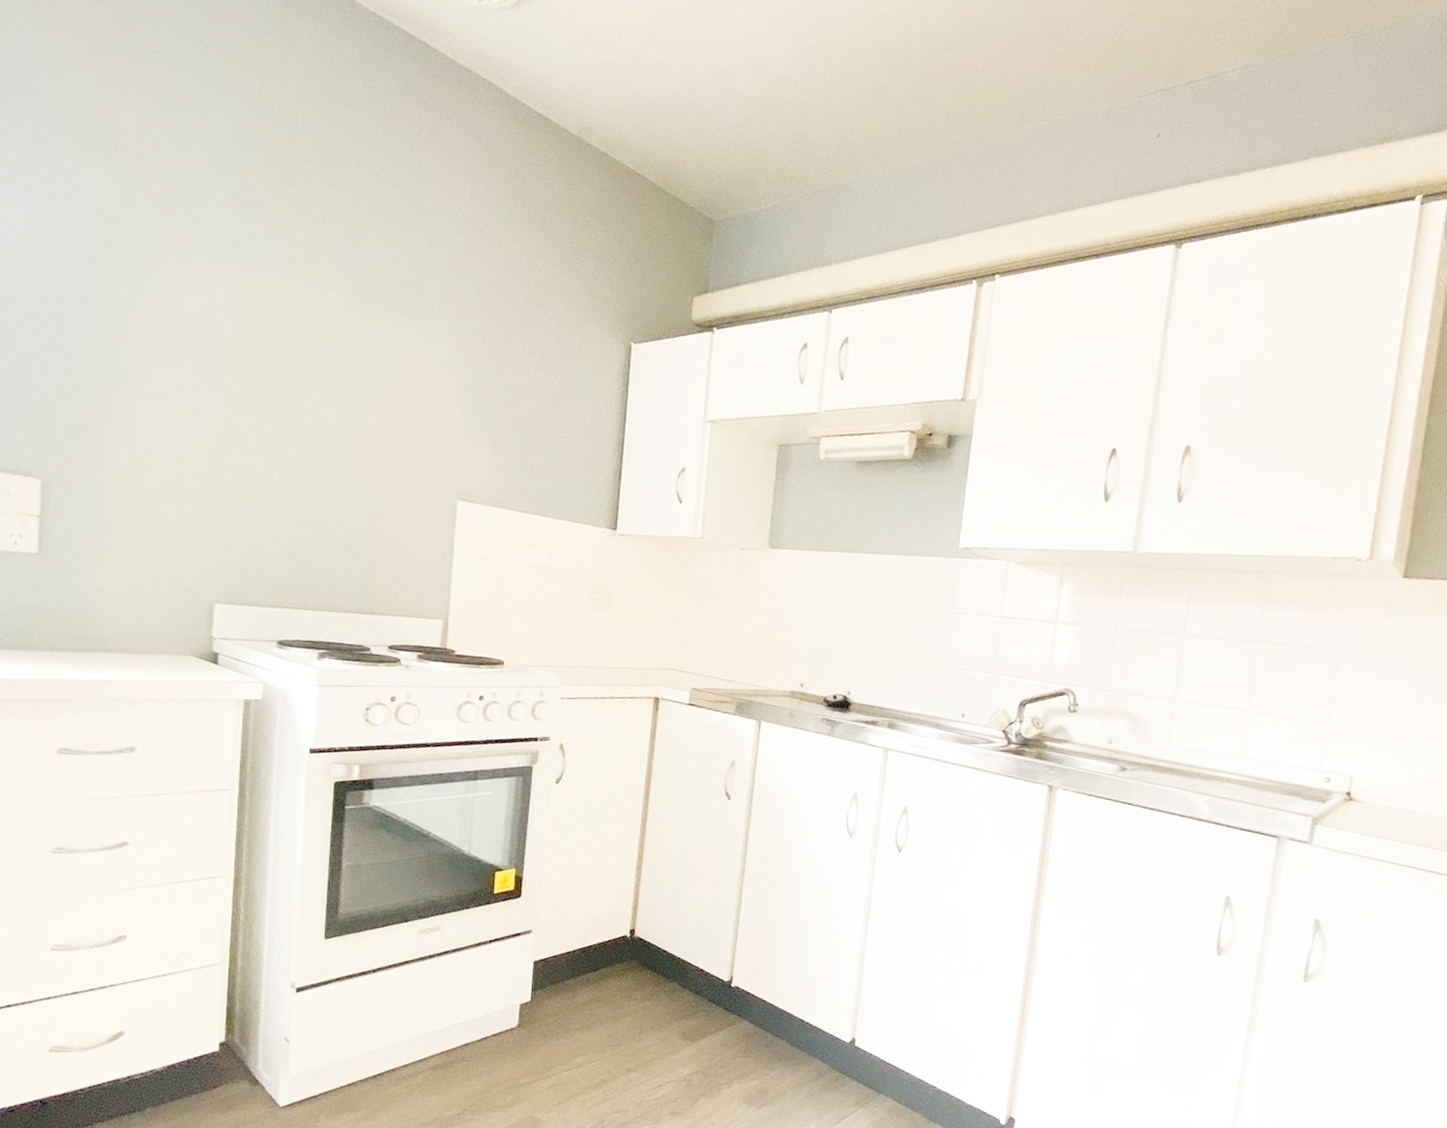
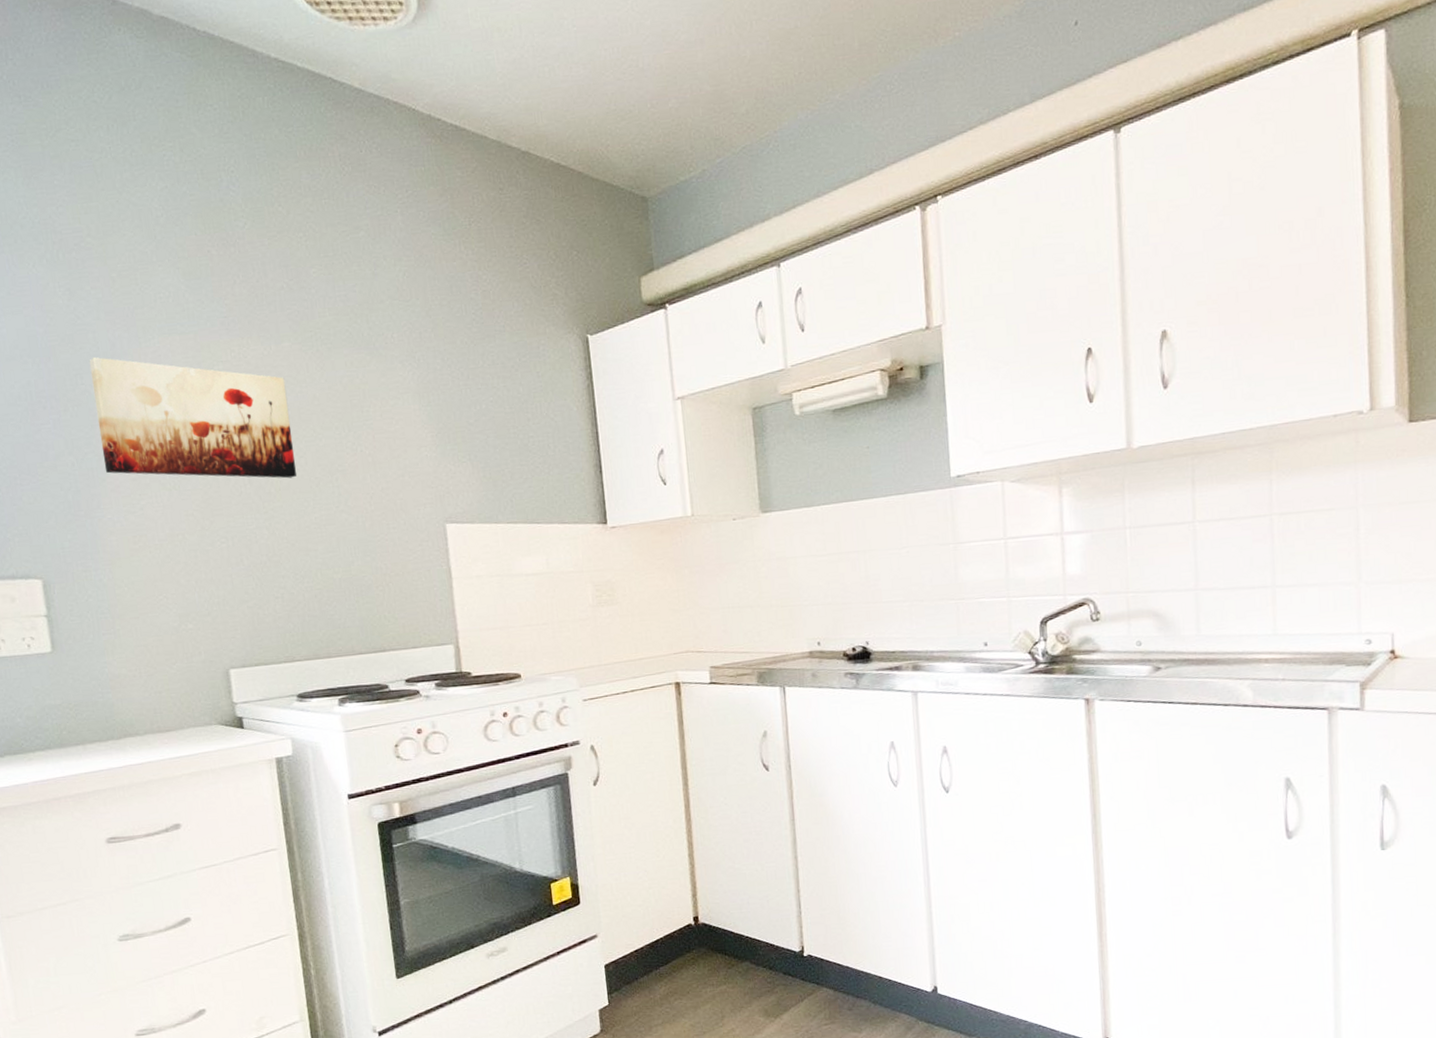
wall art: none [126,270,324,427] -> present [89,357,296,479]

